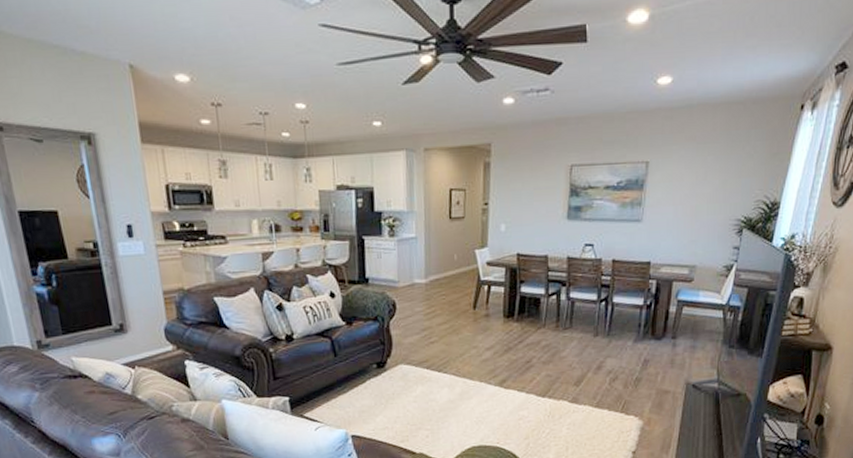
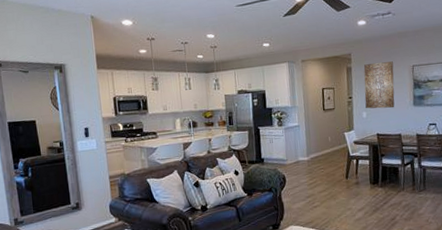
wall art: none [505,158,546,221] -> present [363,61,395,109]

